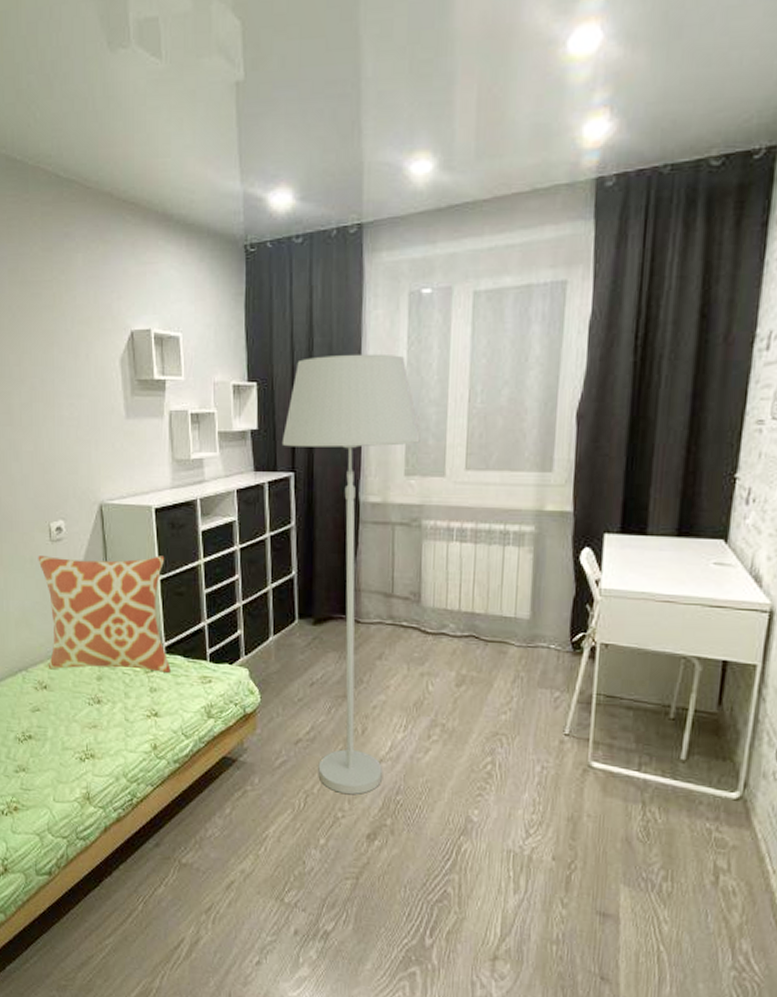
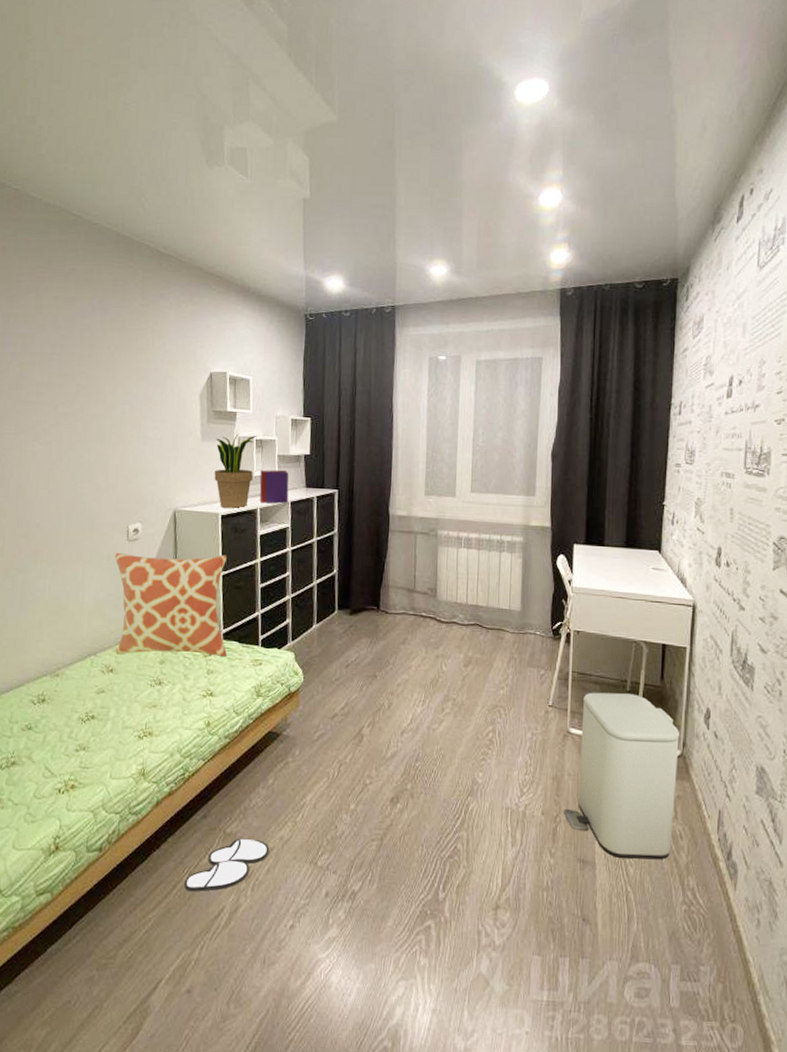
slippers: none [140,870,230,921] -> present [184,839,270,892]
potted plant: none [142,407,192,501] -> present [214,434,257,509]
books: none [198,449,234,494] -> present [259,469,289,505]
floor lamp: present [281,353,420,795] -> none [329,400,437,763]
pedal bin: none [580,719,741,918] -> present [563,692,680,860]

